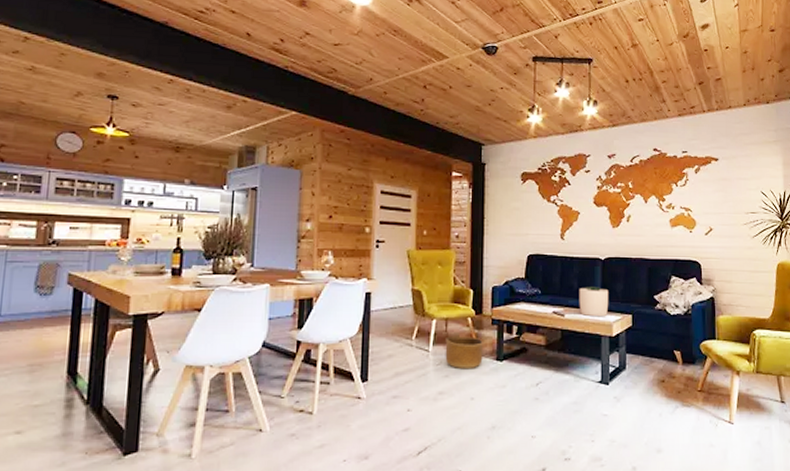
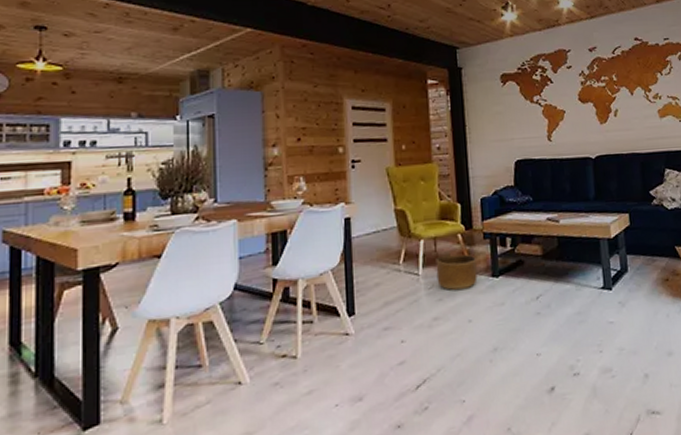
planter: present [579,287,609,317] -> none [572,187,604,220]

